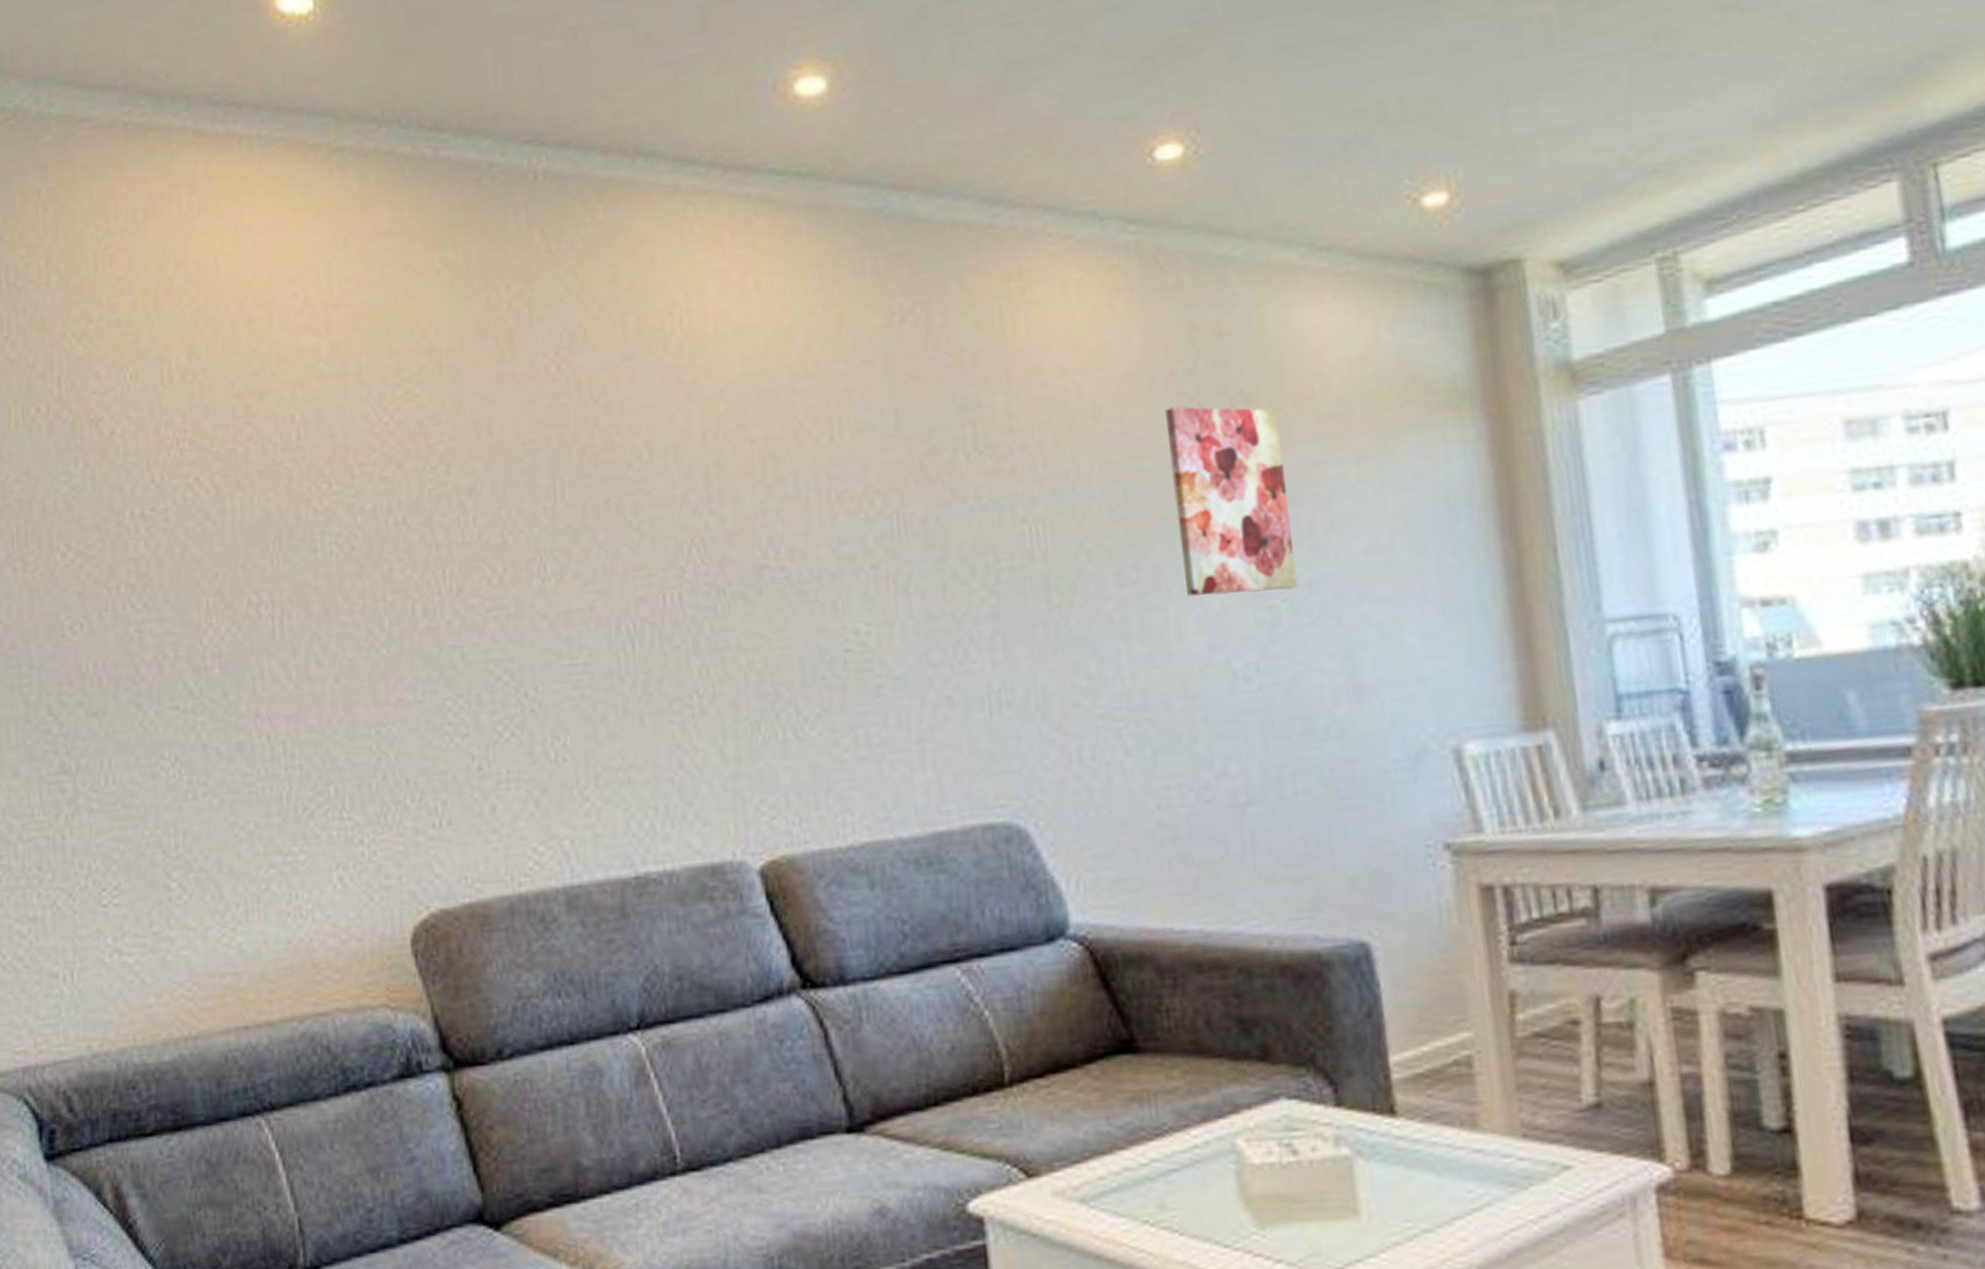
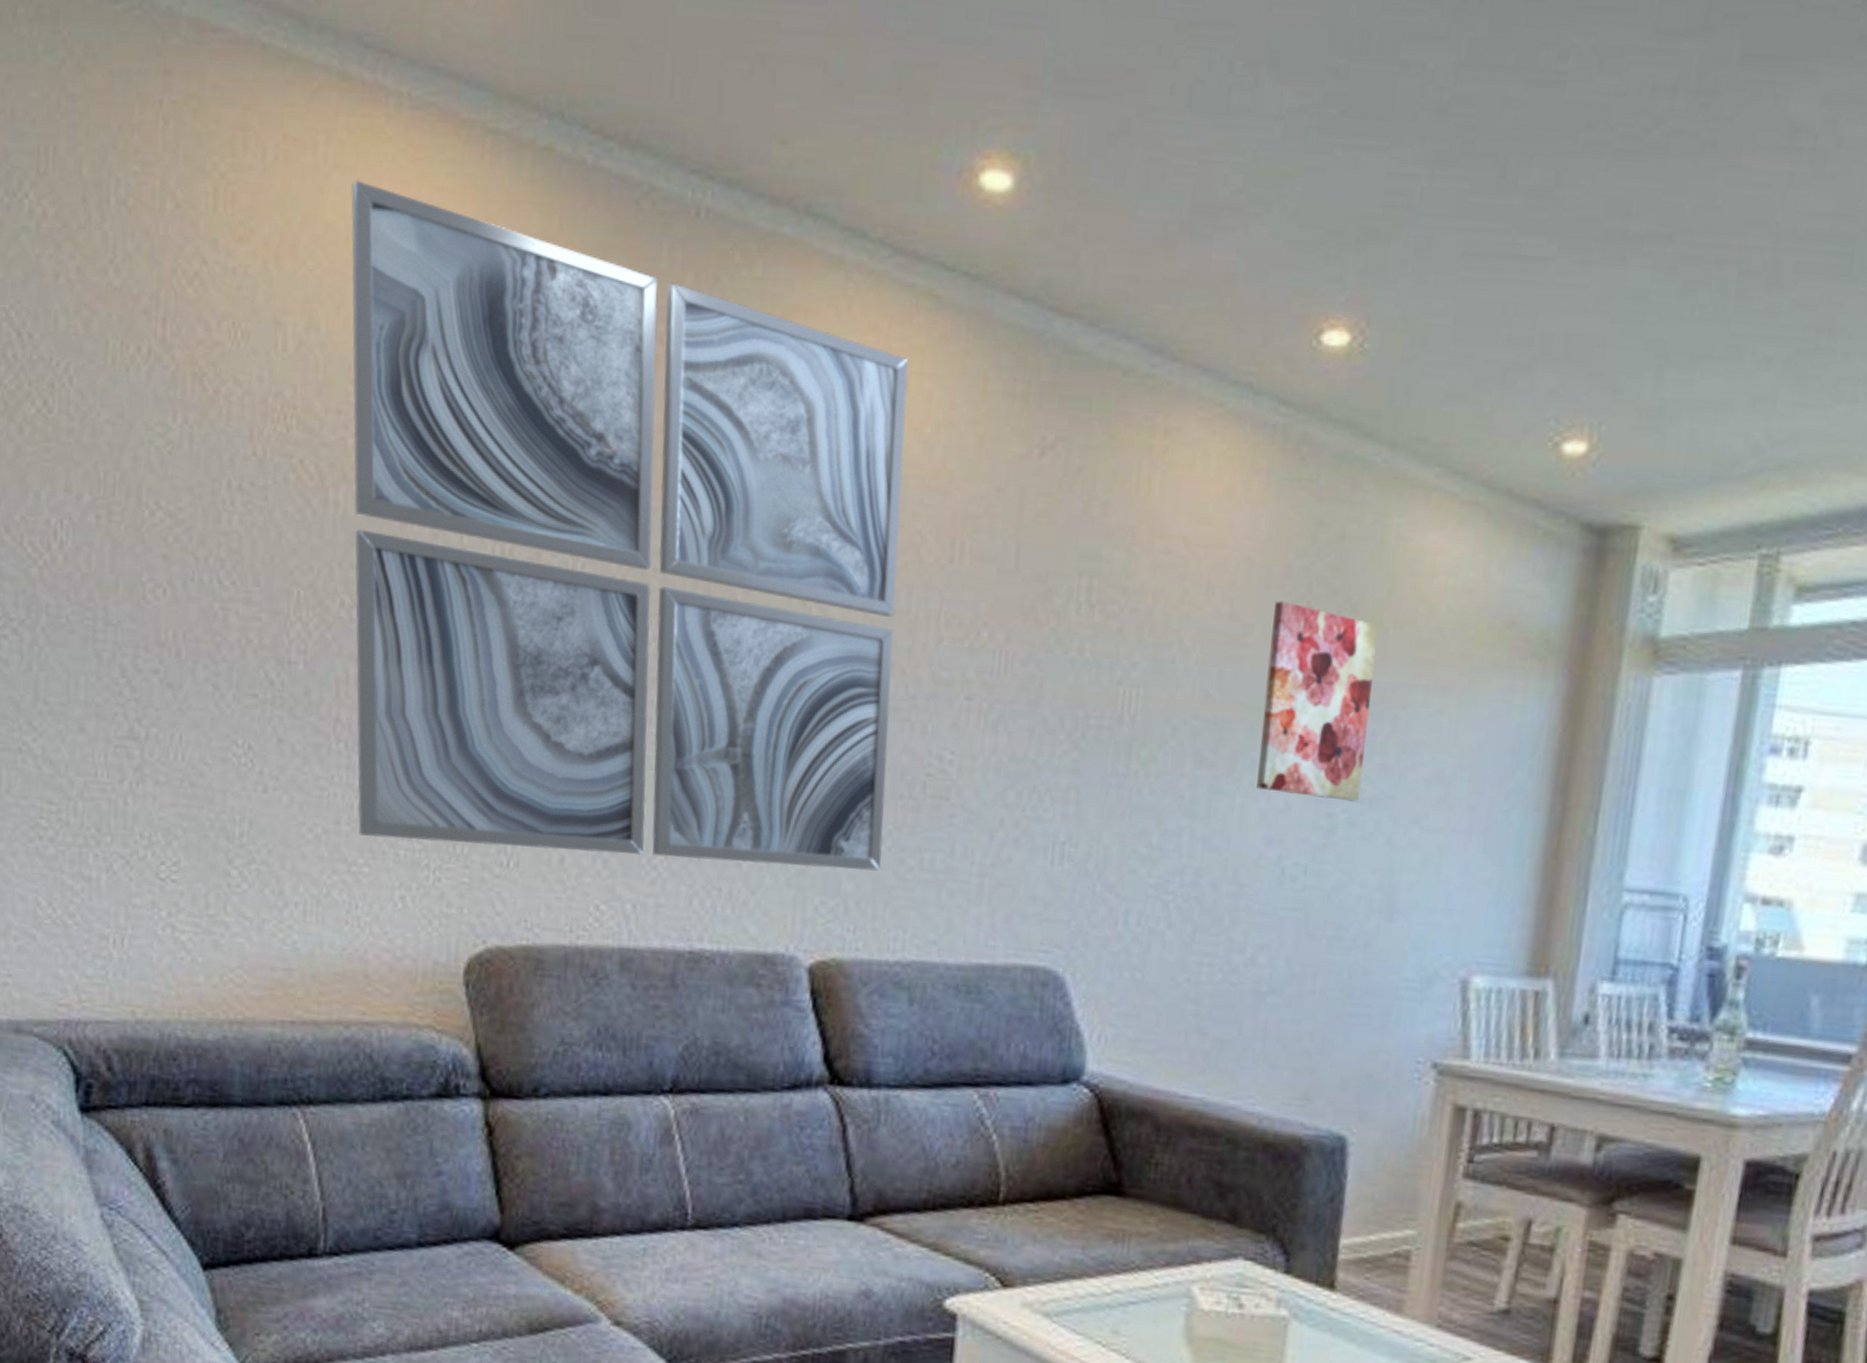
wall art: none [216,217,815,824] -> present [351,179,909,871]

